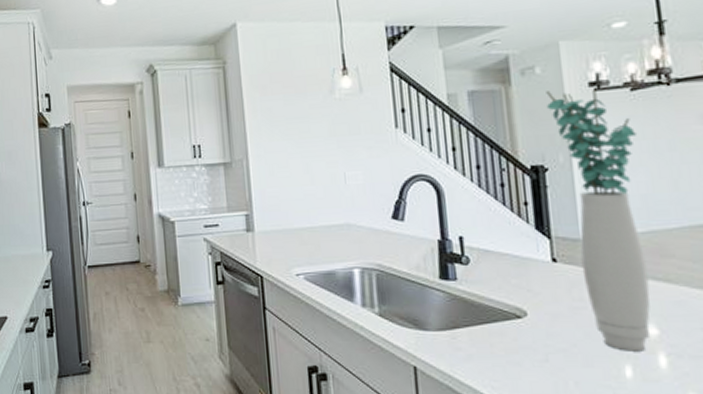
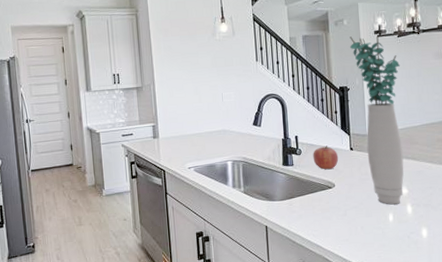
fruit: none [488,253,533,290] -> present [313,145,339,170]

